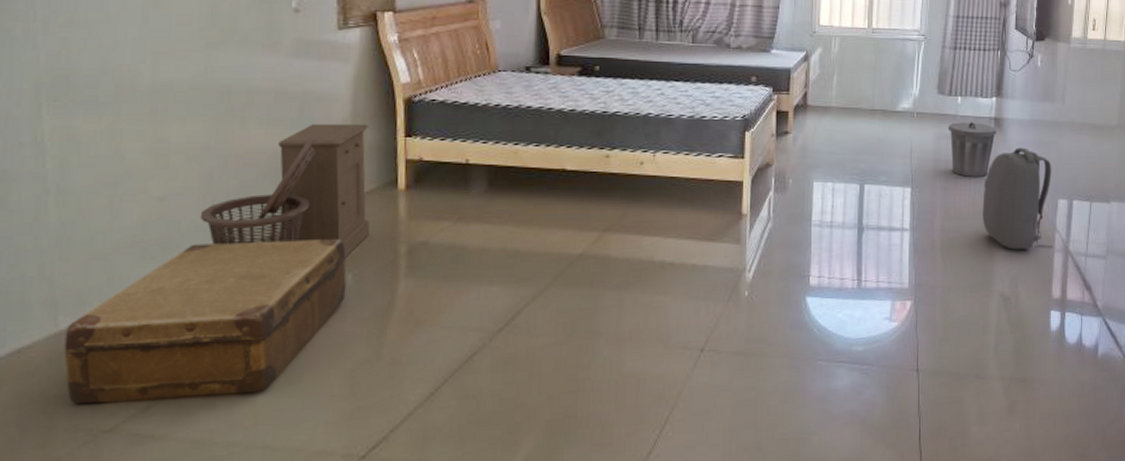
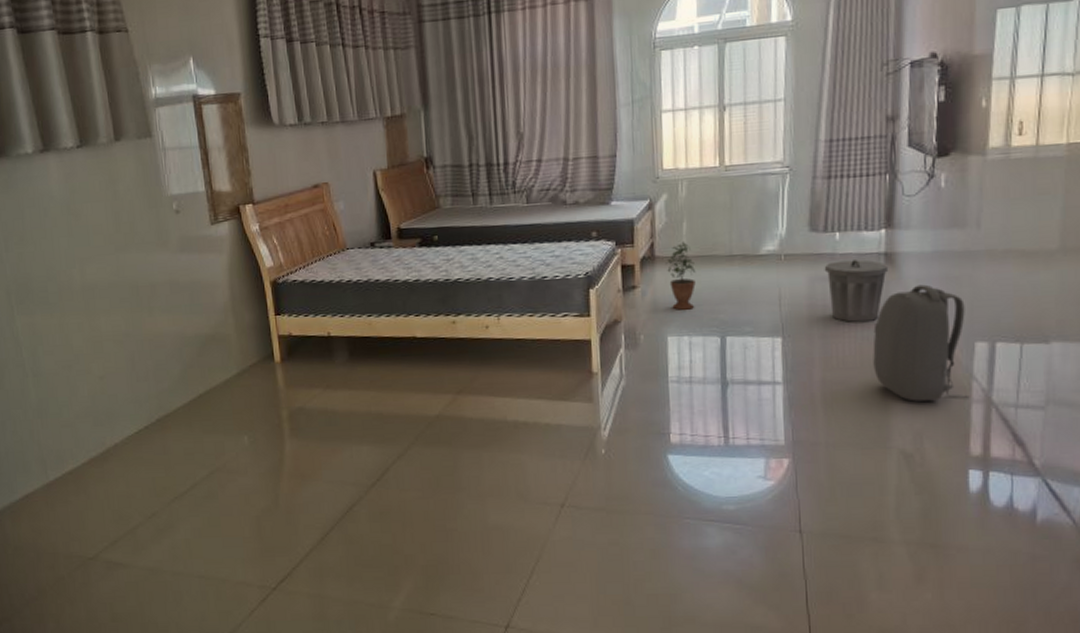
suitcase: present [64,239,347,405] -> none [53,407,245,538]
laundry basket: present [200,137,316,245] -> none [130,320,209,414]
cabinet: present [278,123,370,258] -> none [178,306,256,422]
potted plant: none [816,92,843,157] -> present [665,241,696,310]

